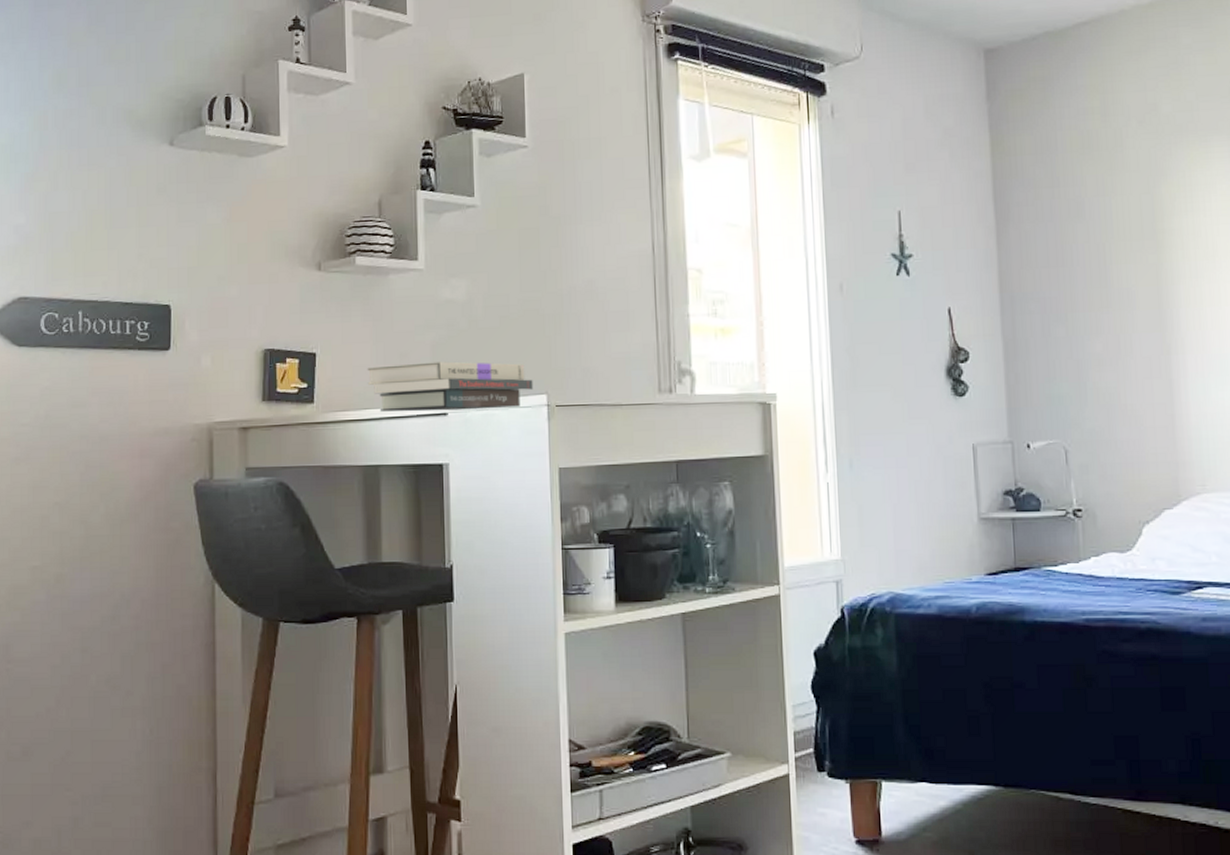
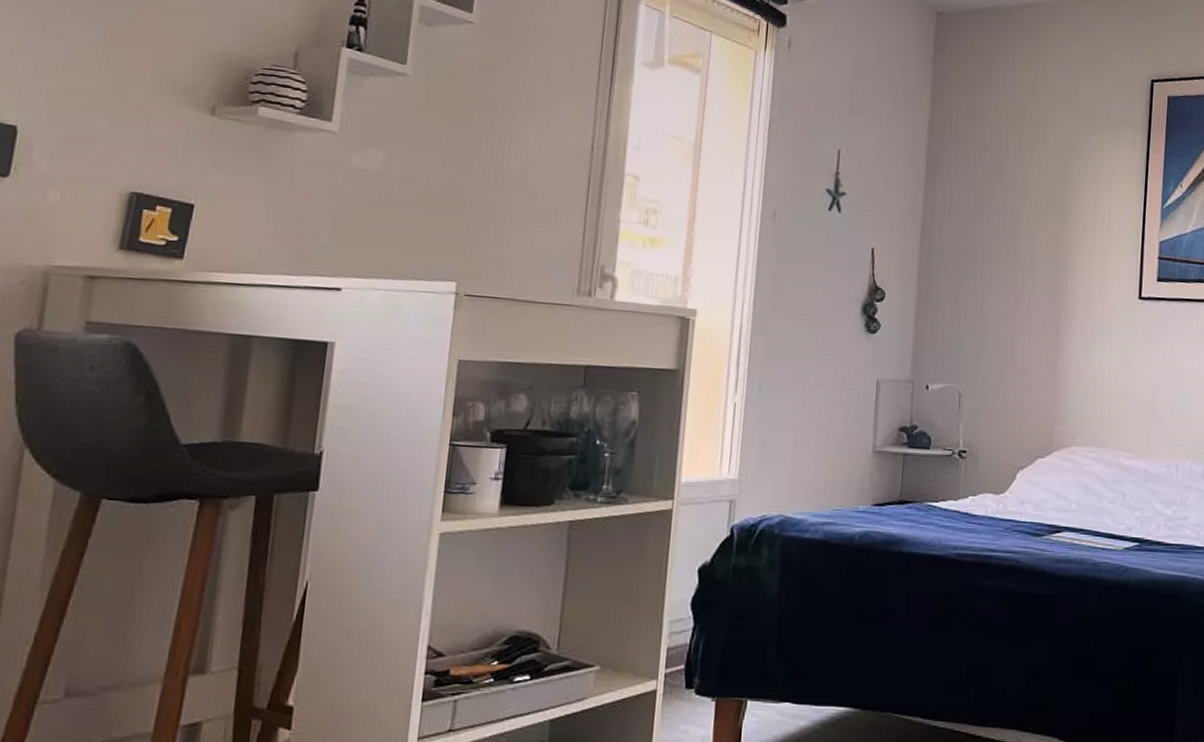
books: present [367,361,534,412] -> none [251,228,444,291]

